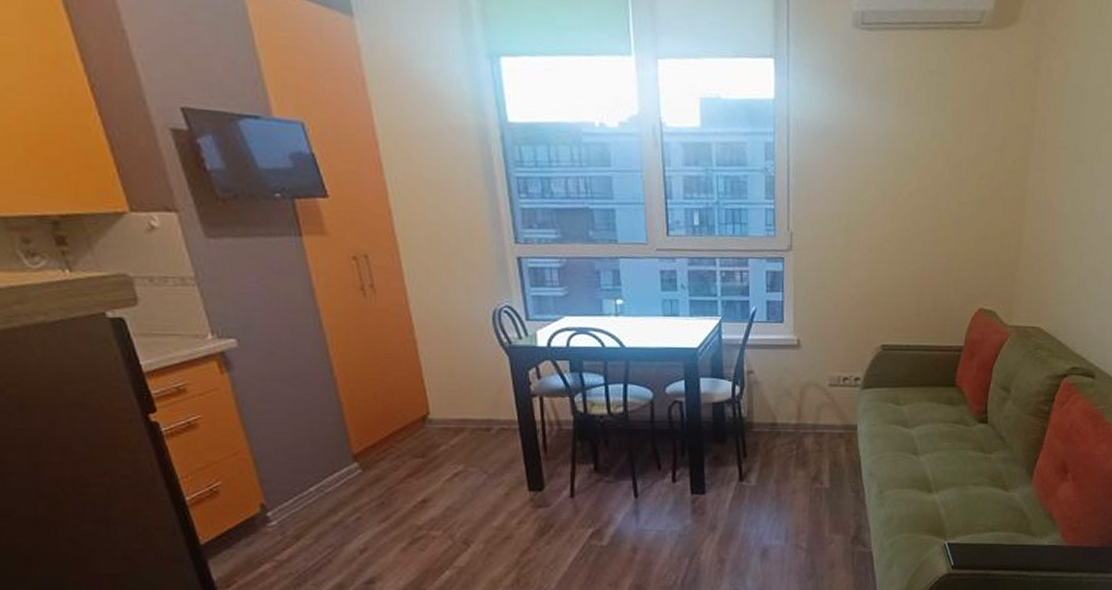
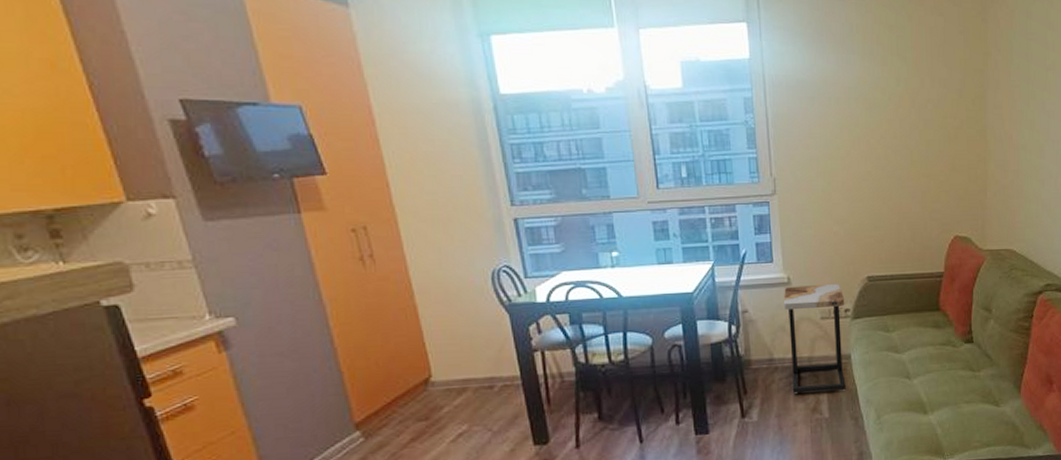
side table: none [791,349,856,462] -> present [783,284,846,394]

